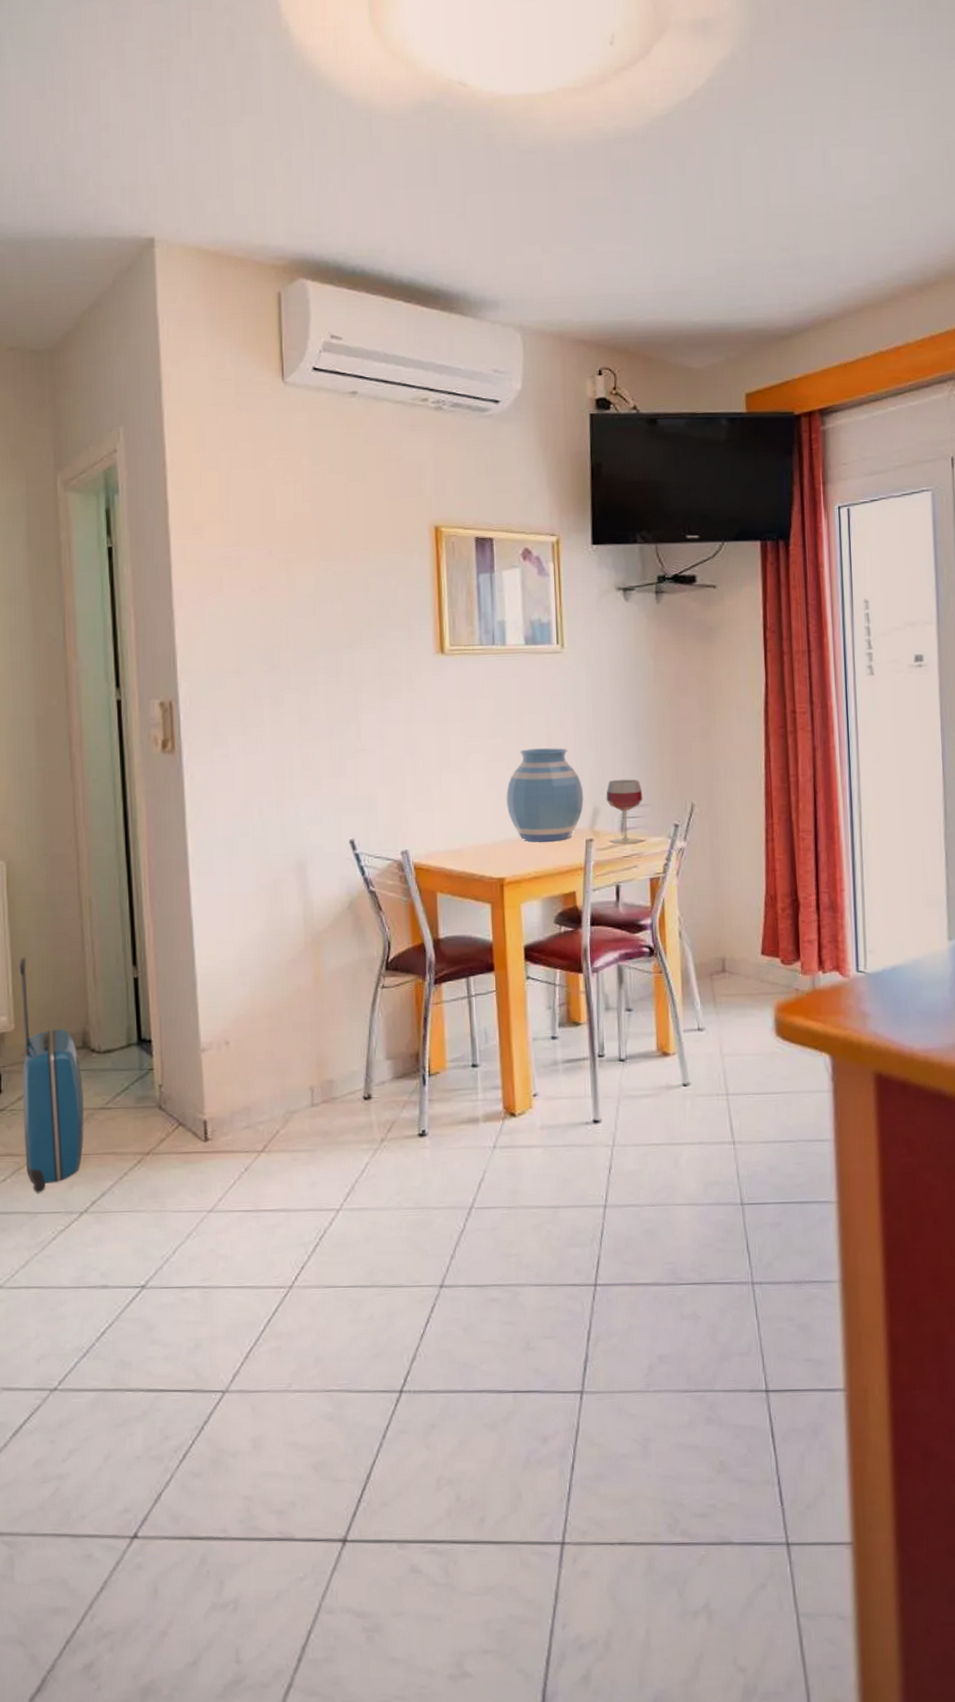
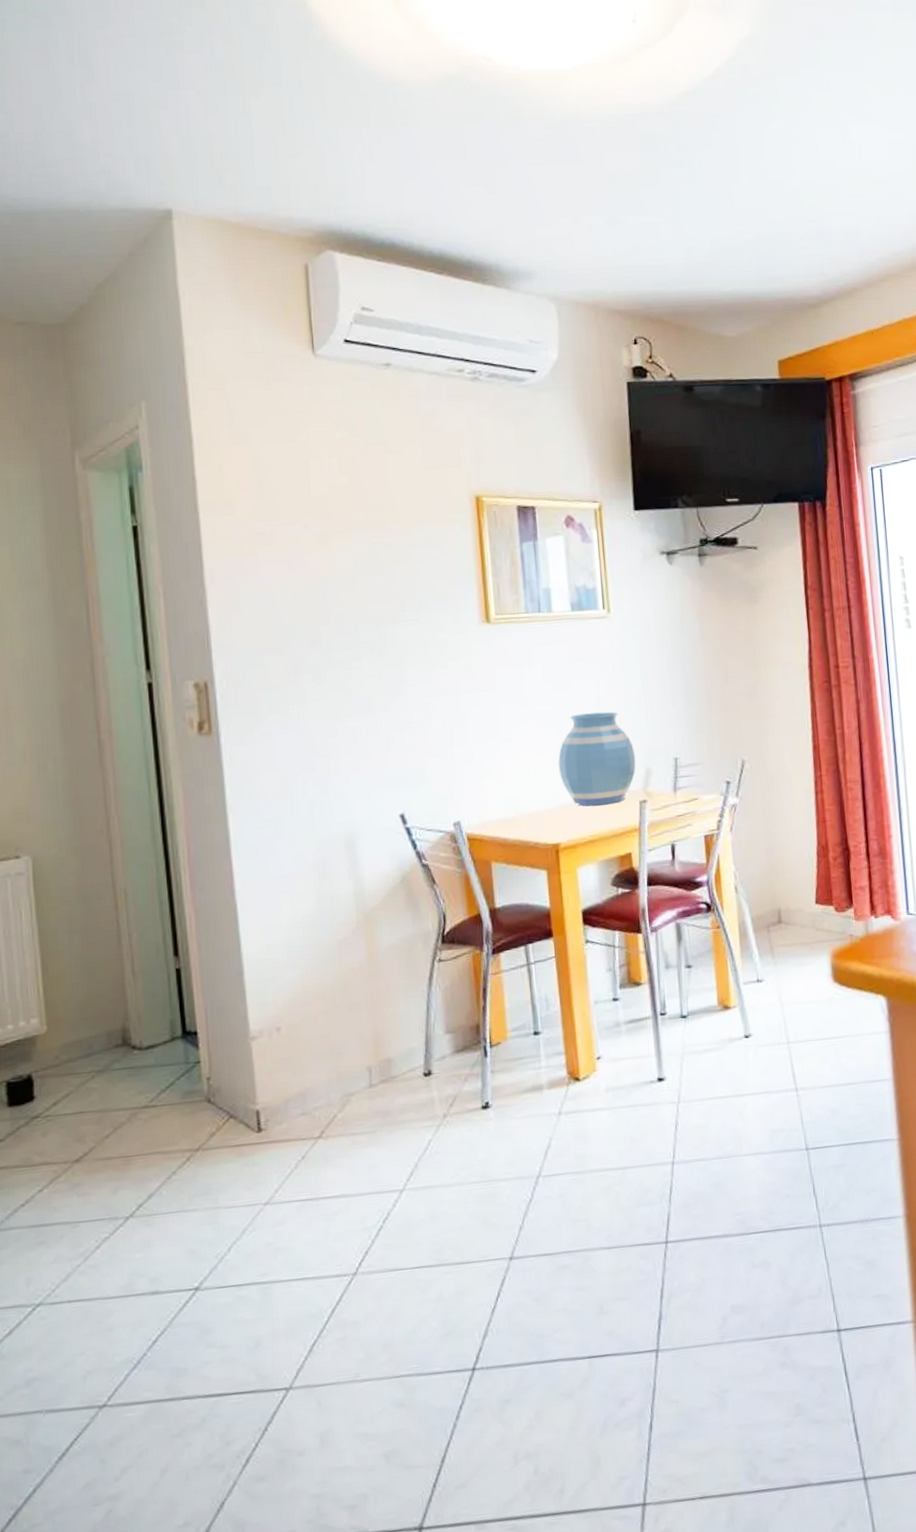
suitcase: present [19,957,84,1193] -> none [49,955,127,1201]
wineglass: present [606,779,643,845] -> none [658,739,695,804]

